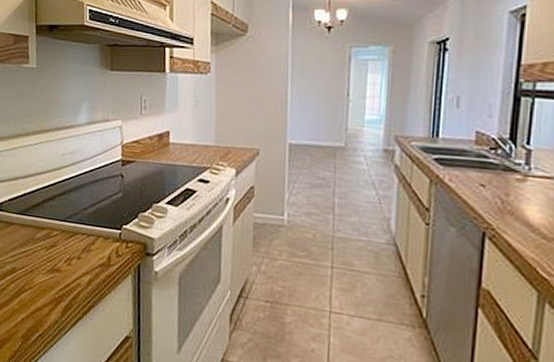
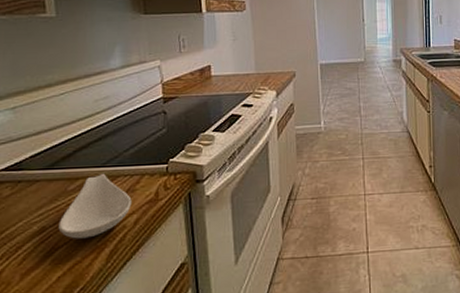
spoon rest: none [25,227,87,288] -> present [58,173,132,239]

